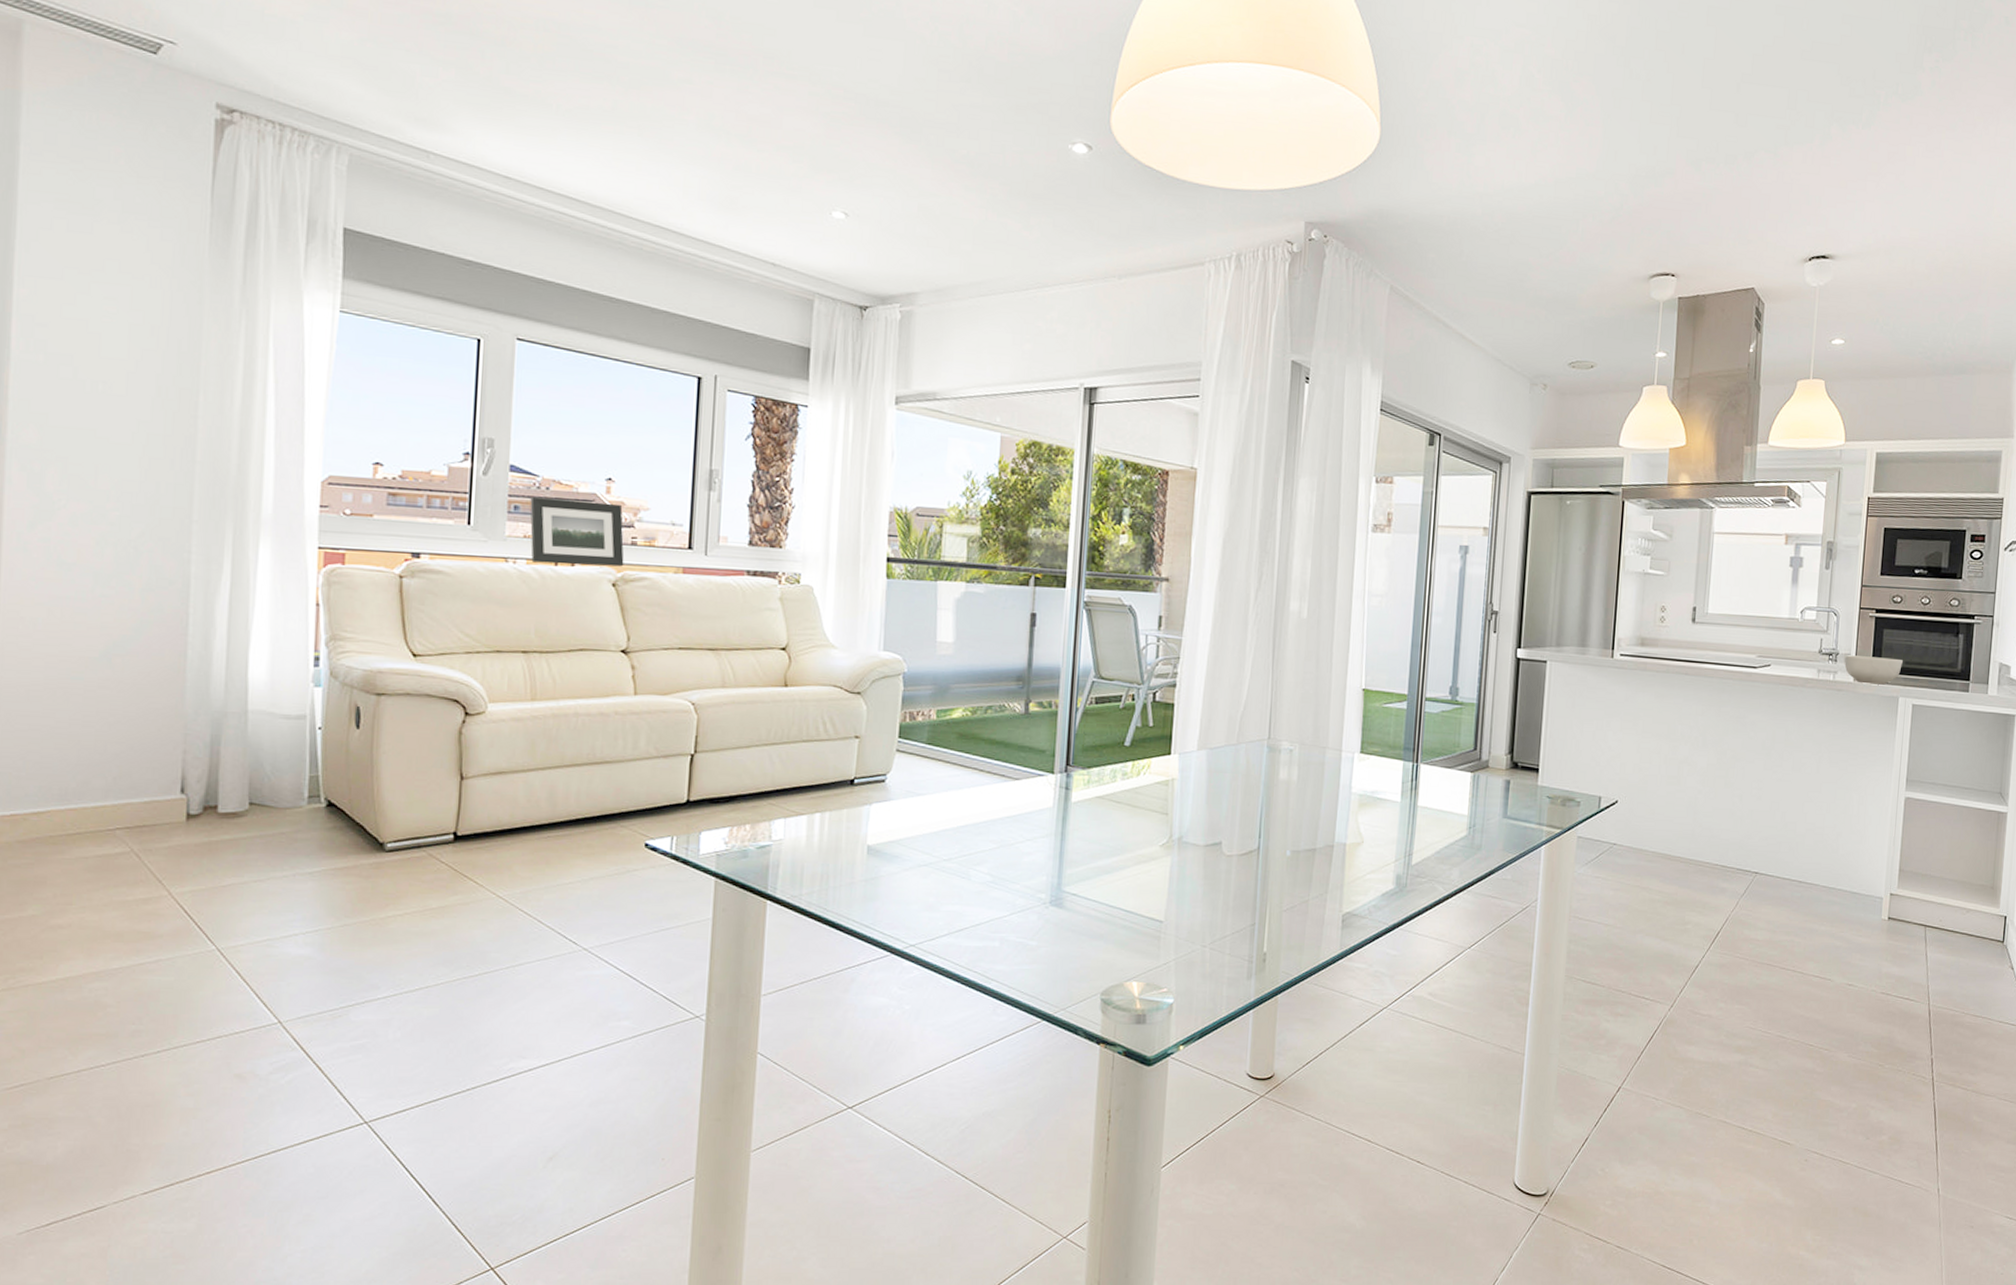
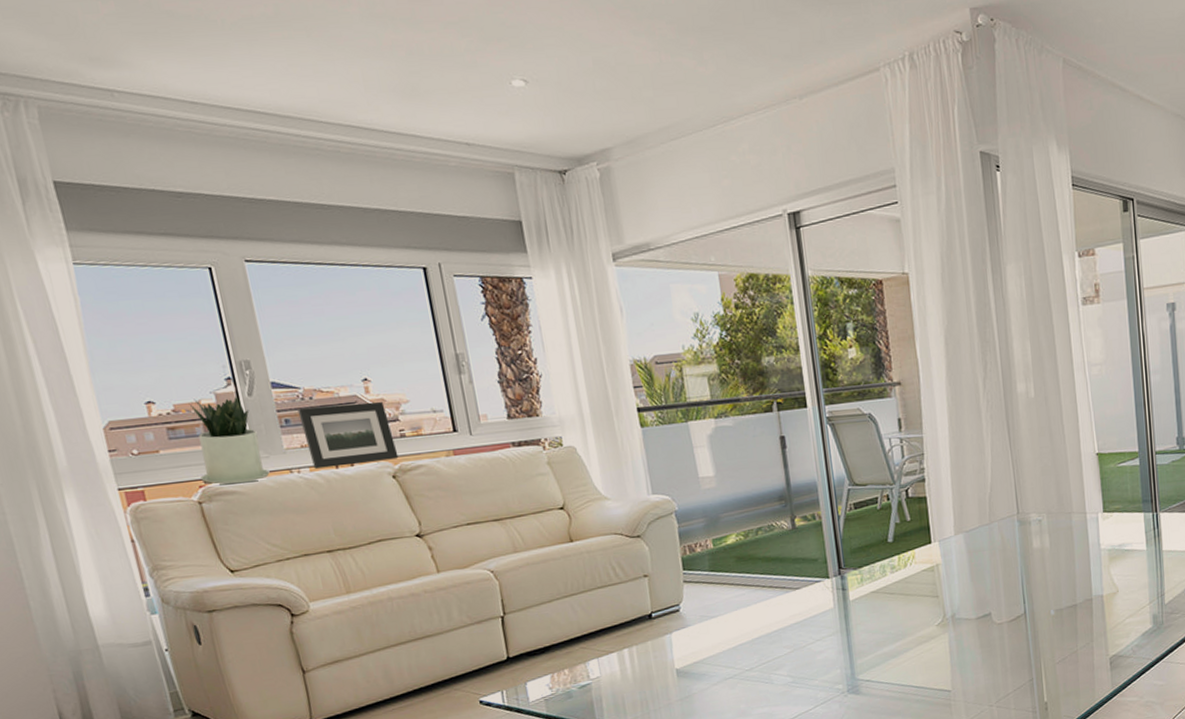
planter: none [409,467,484,565] -> present [188,396,270,485]

